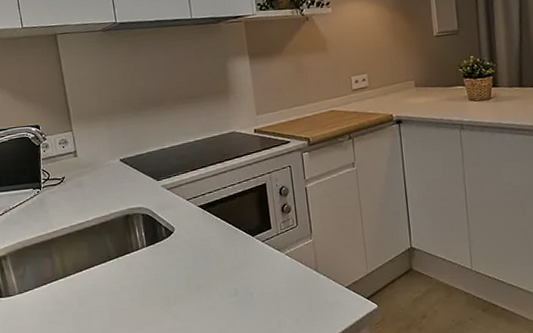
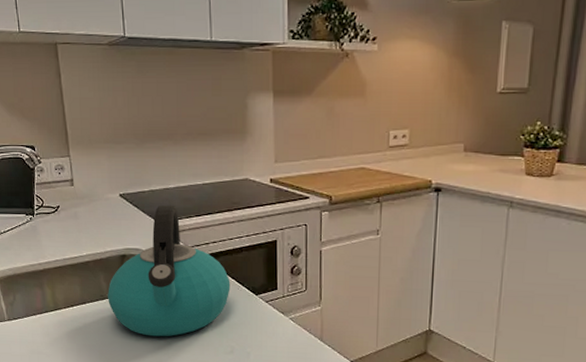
kettle: none [114,163,229,290] -> present [108,204,231,337]

